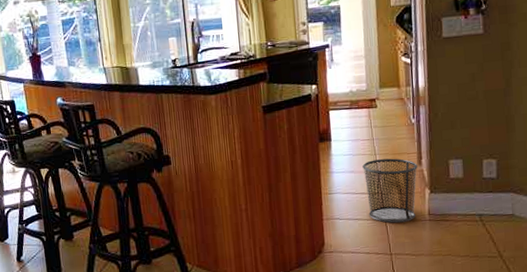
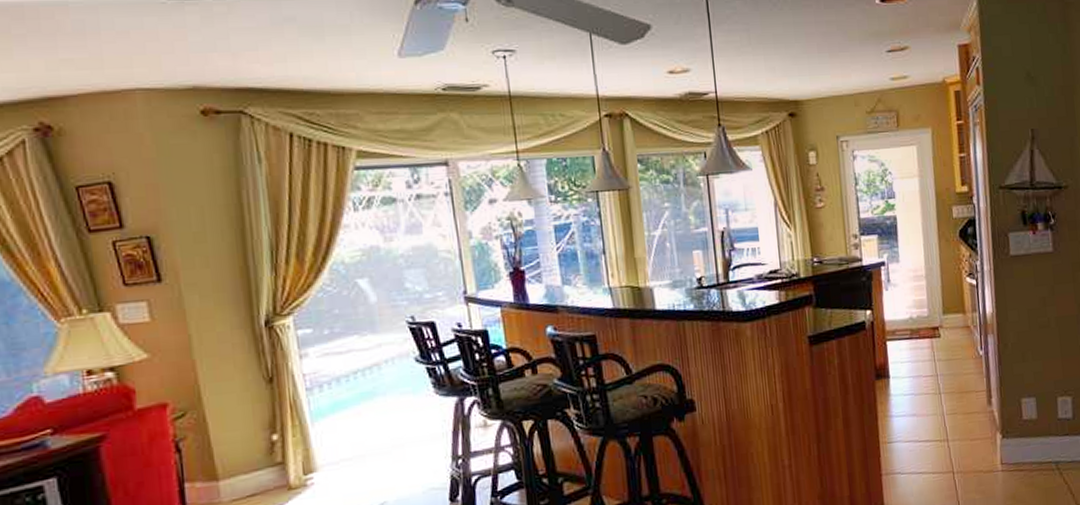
trash can: present [362,158,418,223] -> none [926,397,988,476]

